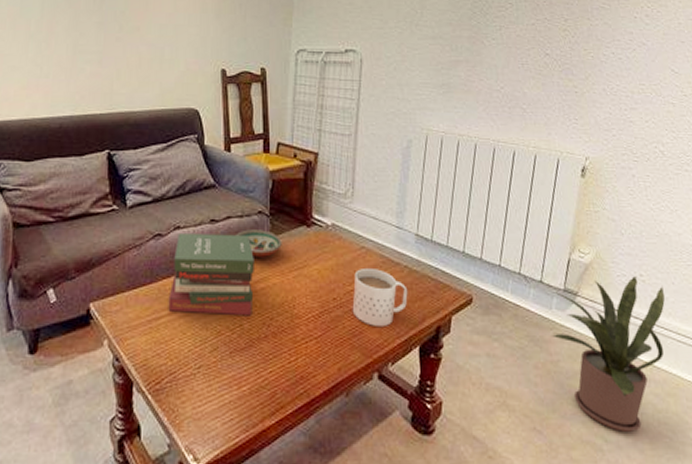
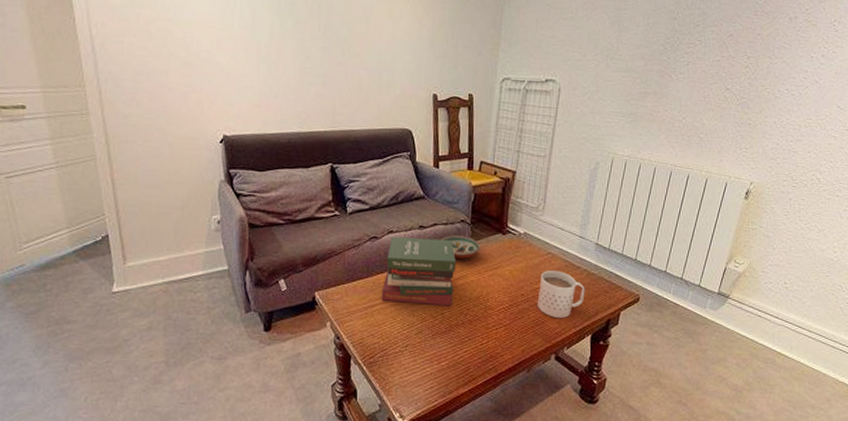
house plant: present [552,276,665,432] -> none [704,284,804,406]

